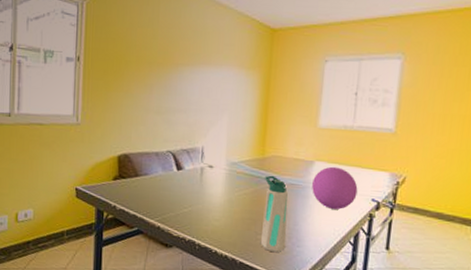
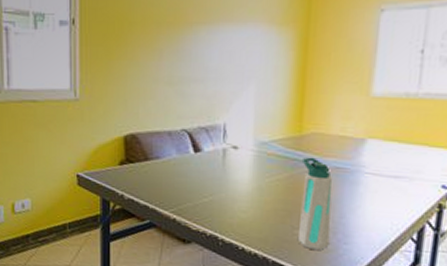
ball: present [312,166,358,210] -> none [363,145,424,199]

